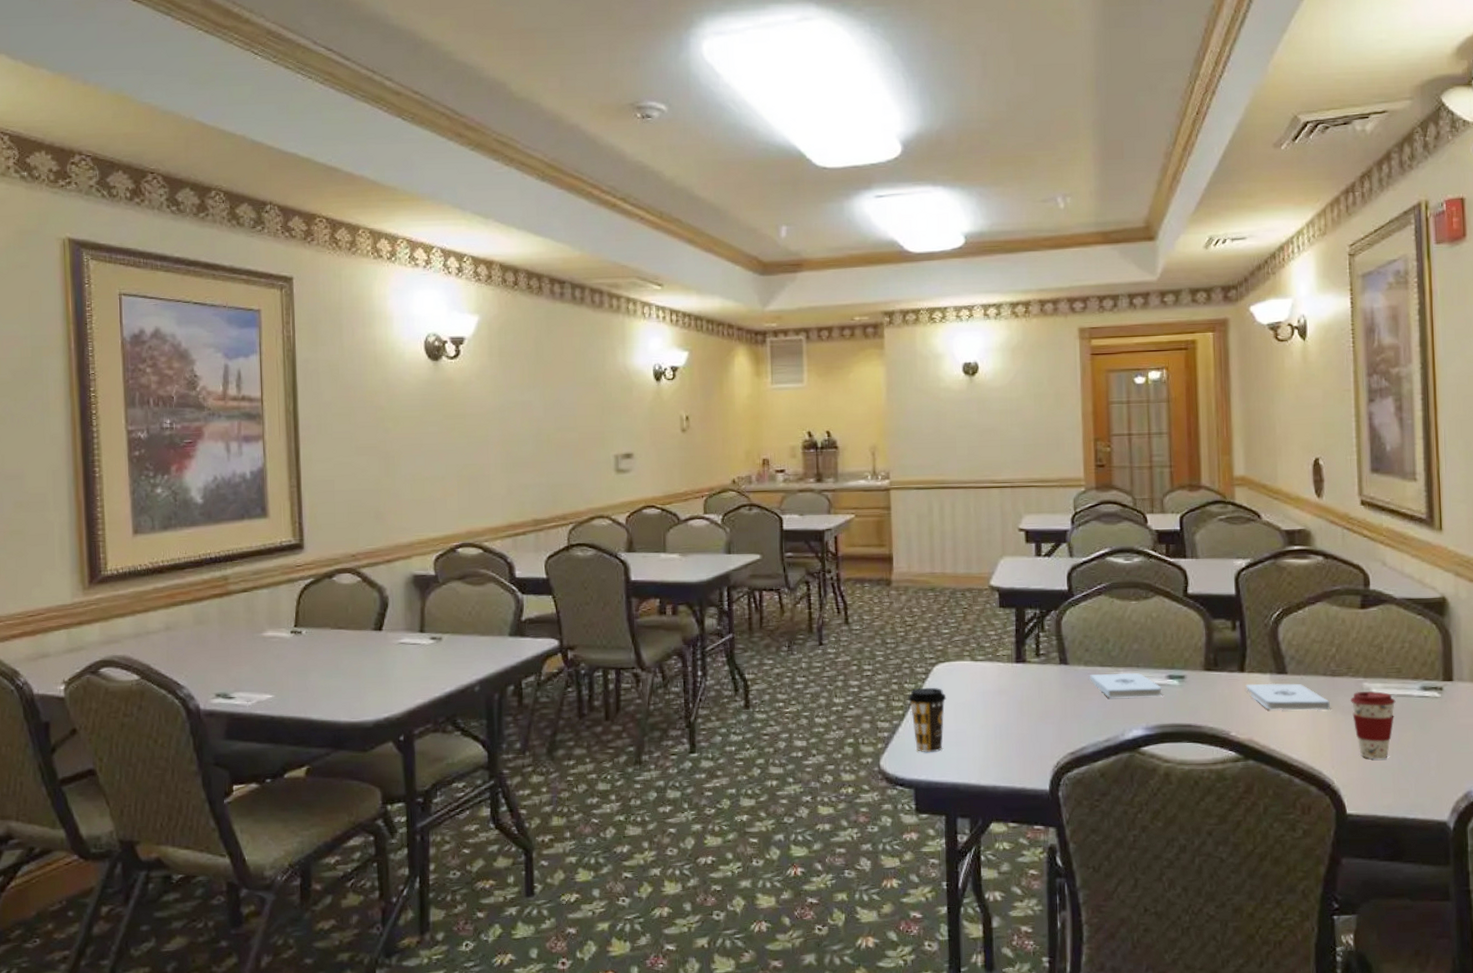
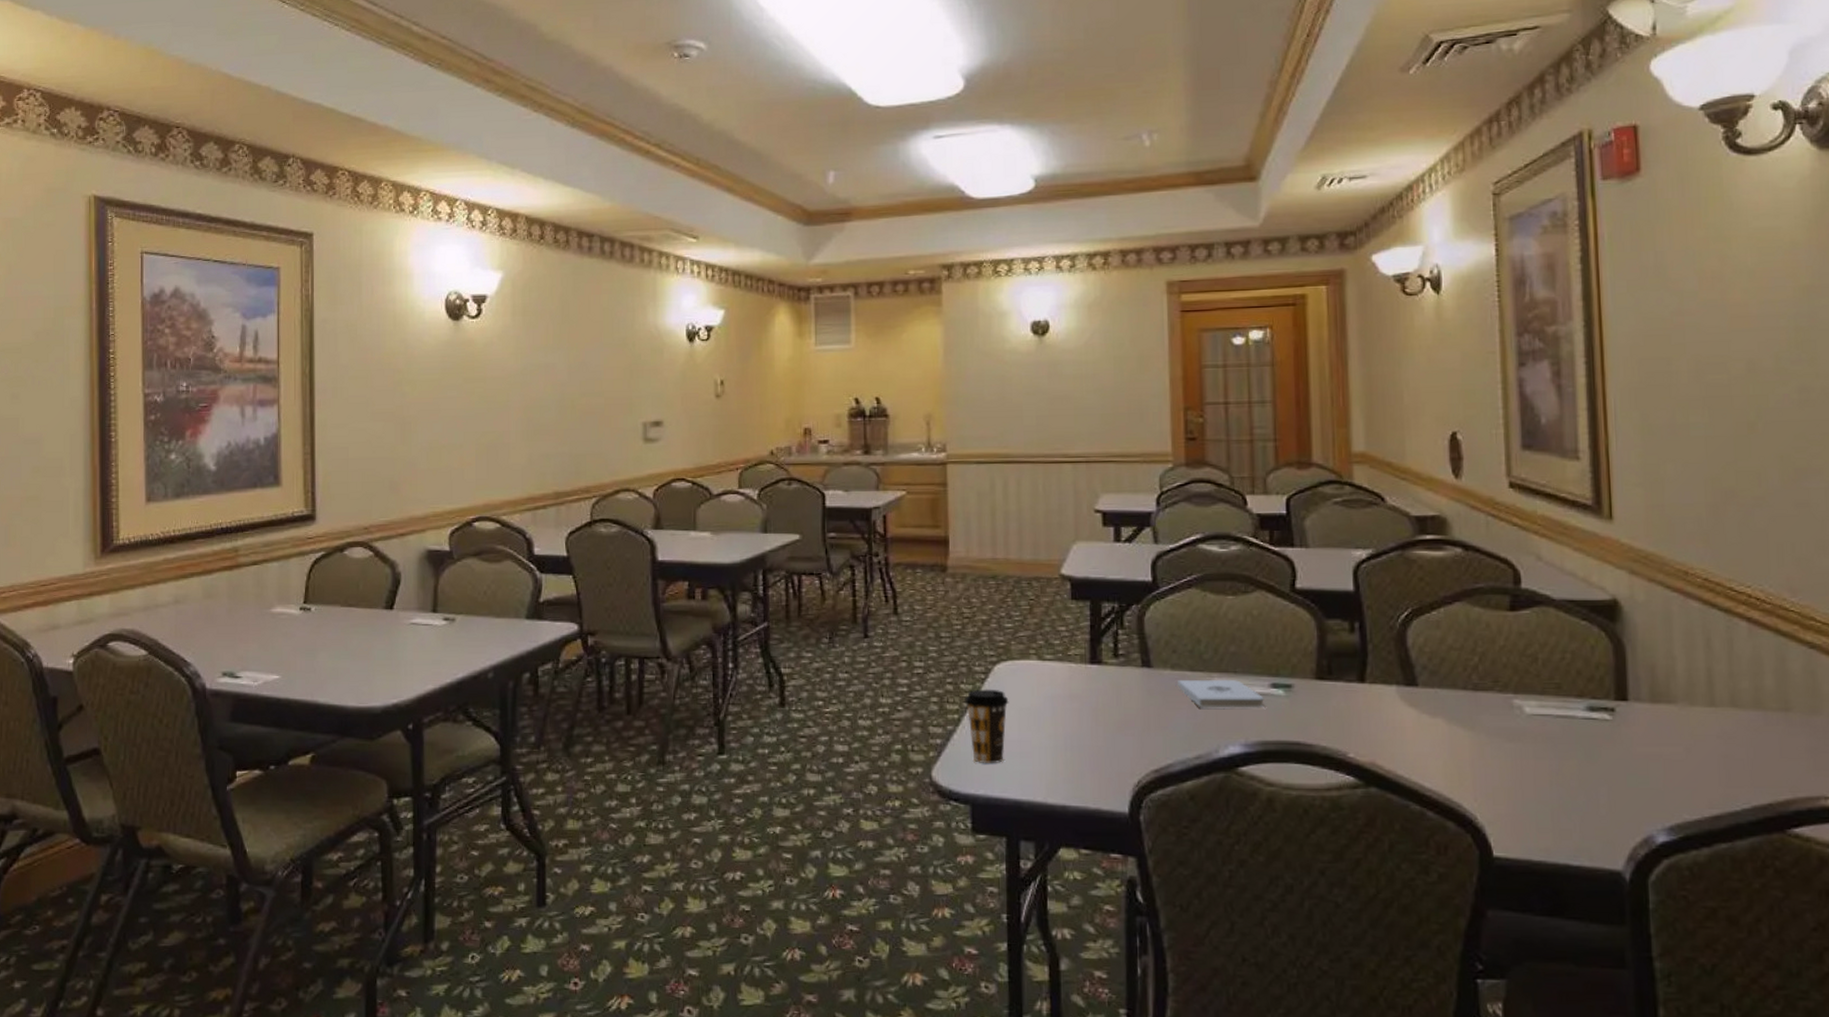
notepad: present [1245,683,1331,711] -> none [1366,696,1473,730]
coffee cup: present [1351,691,1396,760] -> none [1497,710,1555,793]

